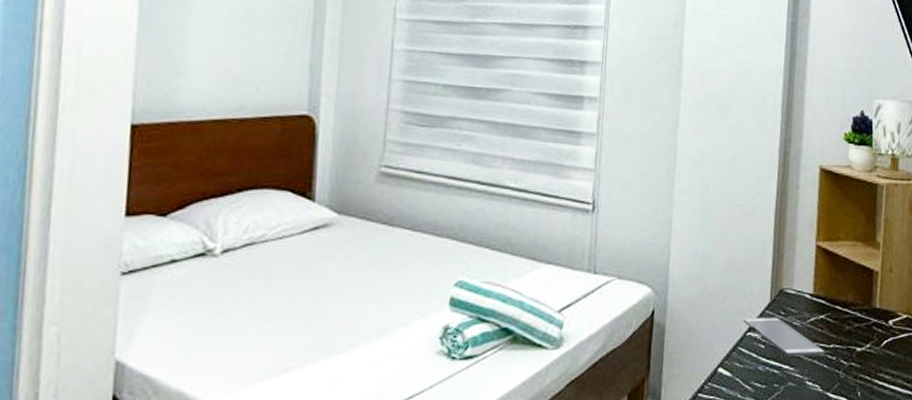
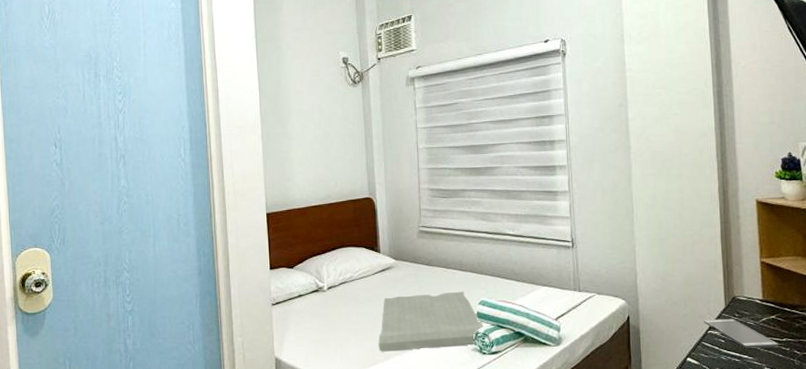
towel: none [294,266,459,354] -> present [378,291,485,352]

